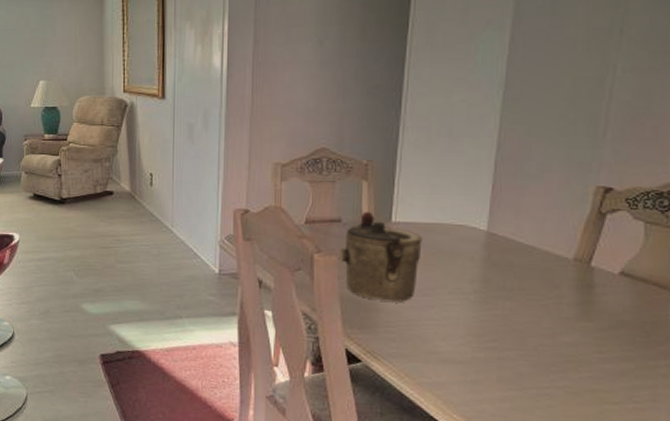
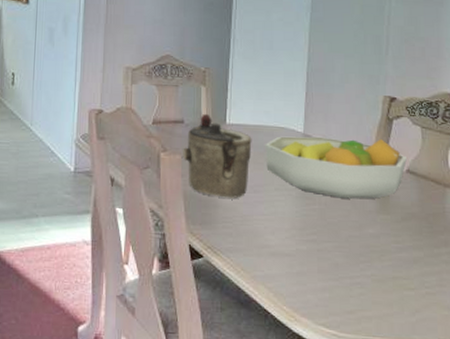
fruit bowl: none [438,234,623,304] -> present [265,136,408,199]

